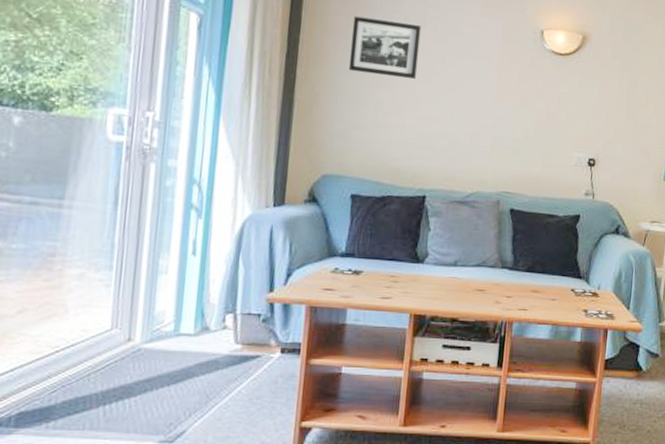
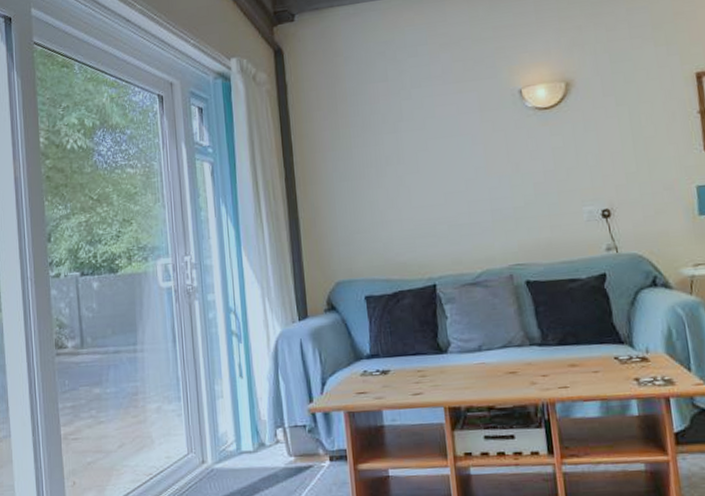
picture frame: present [348,16,422,80] -> none [336,120,404,180]

